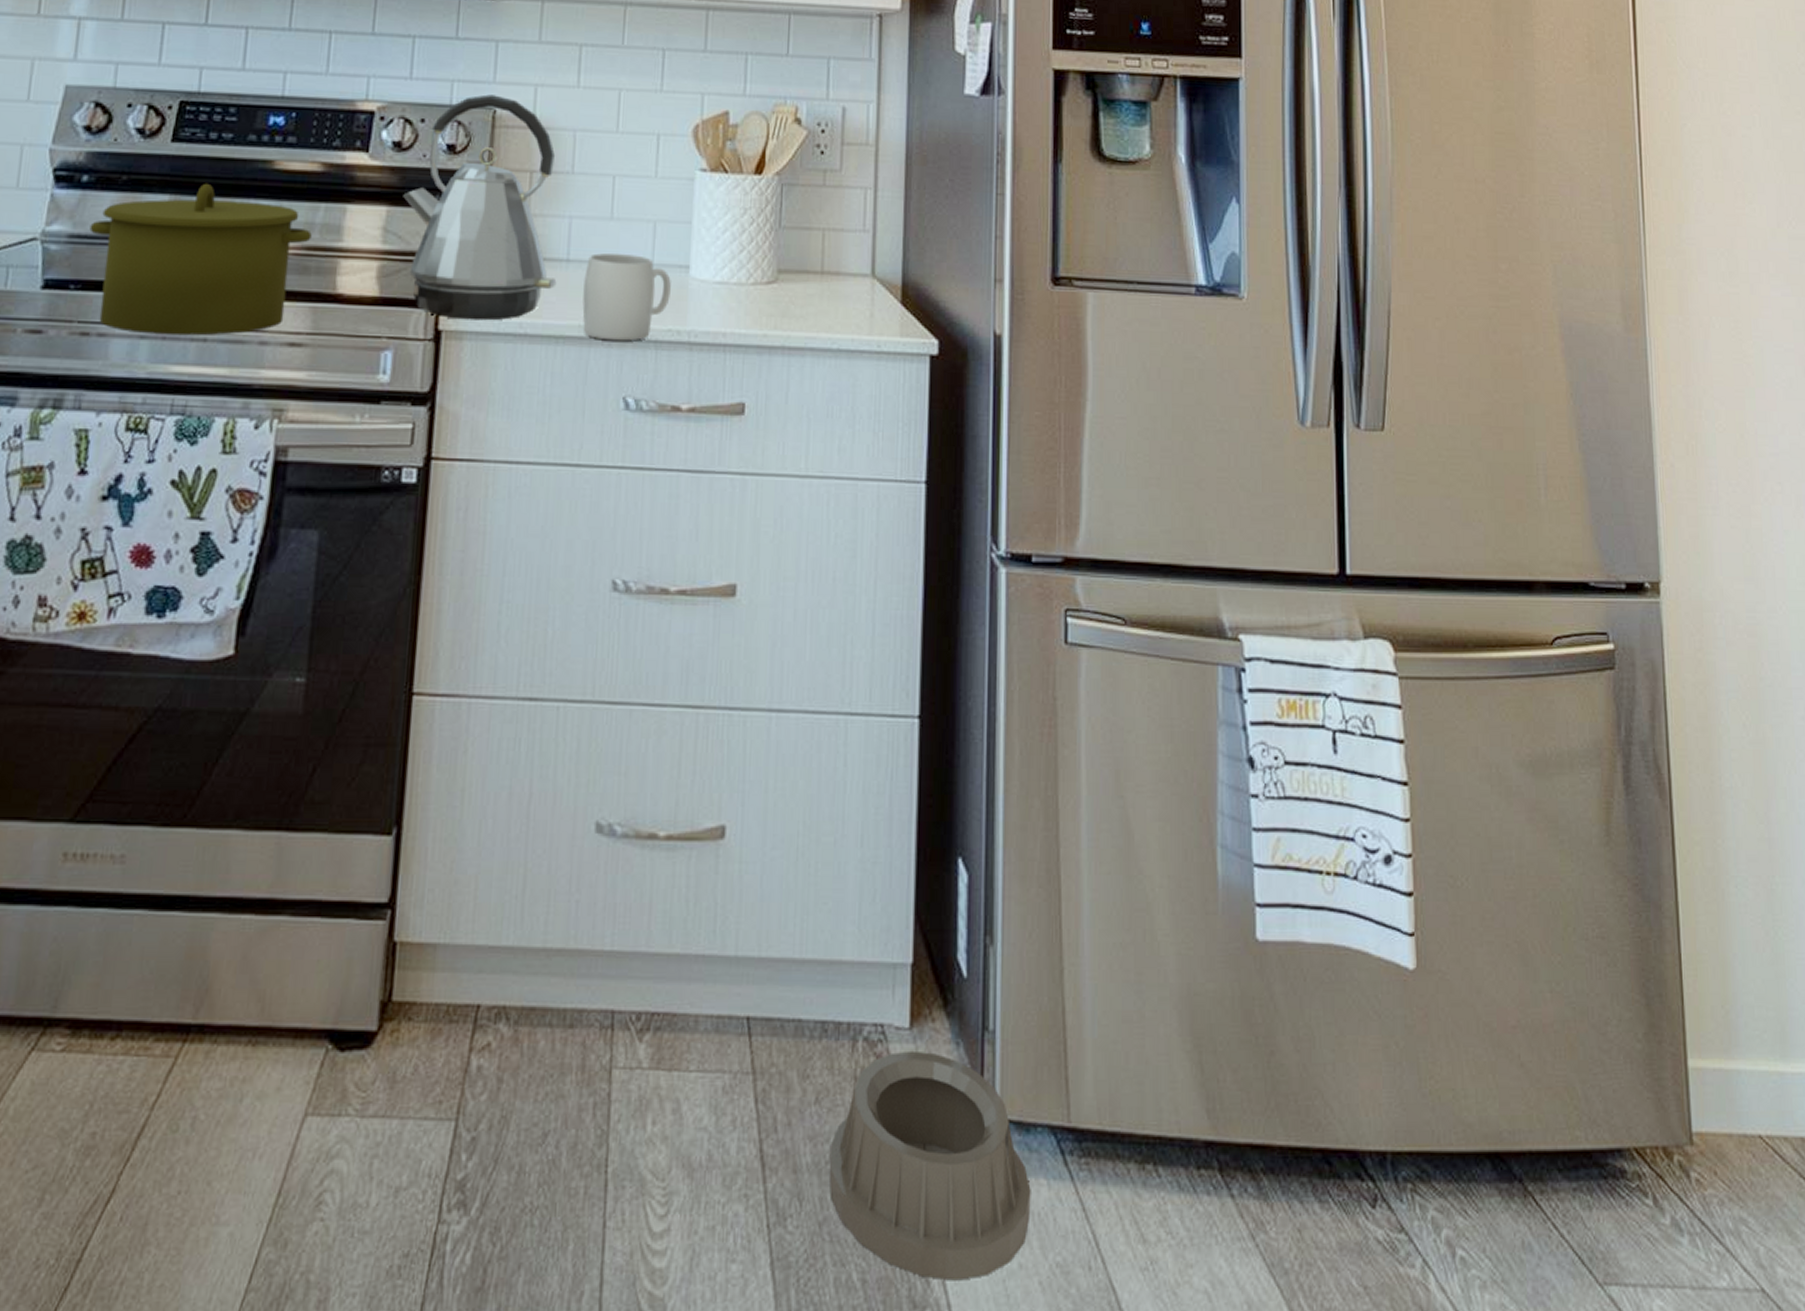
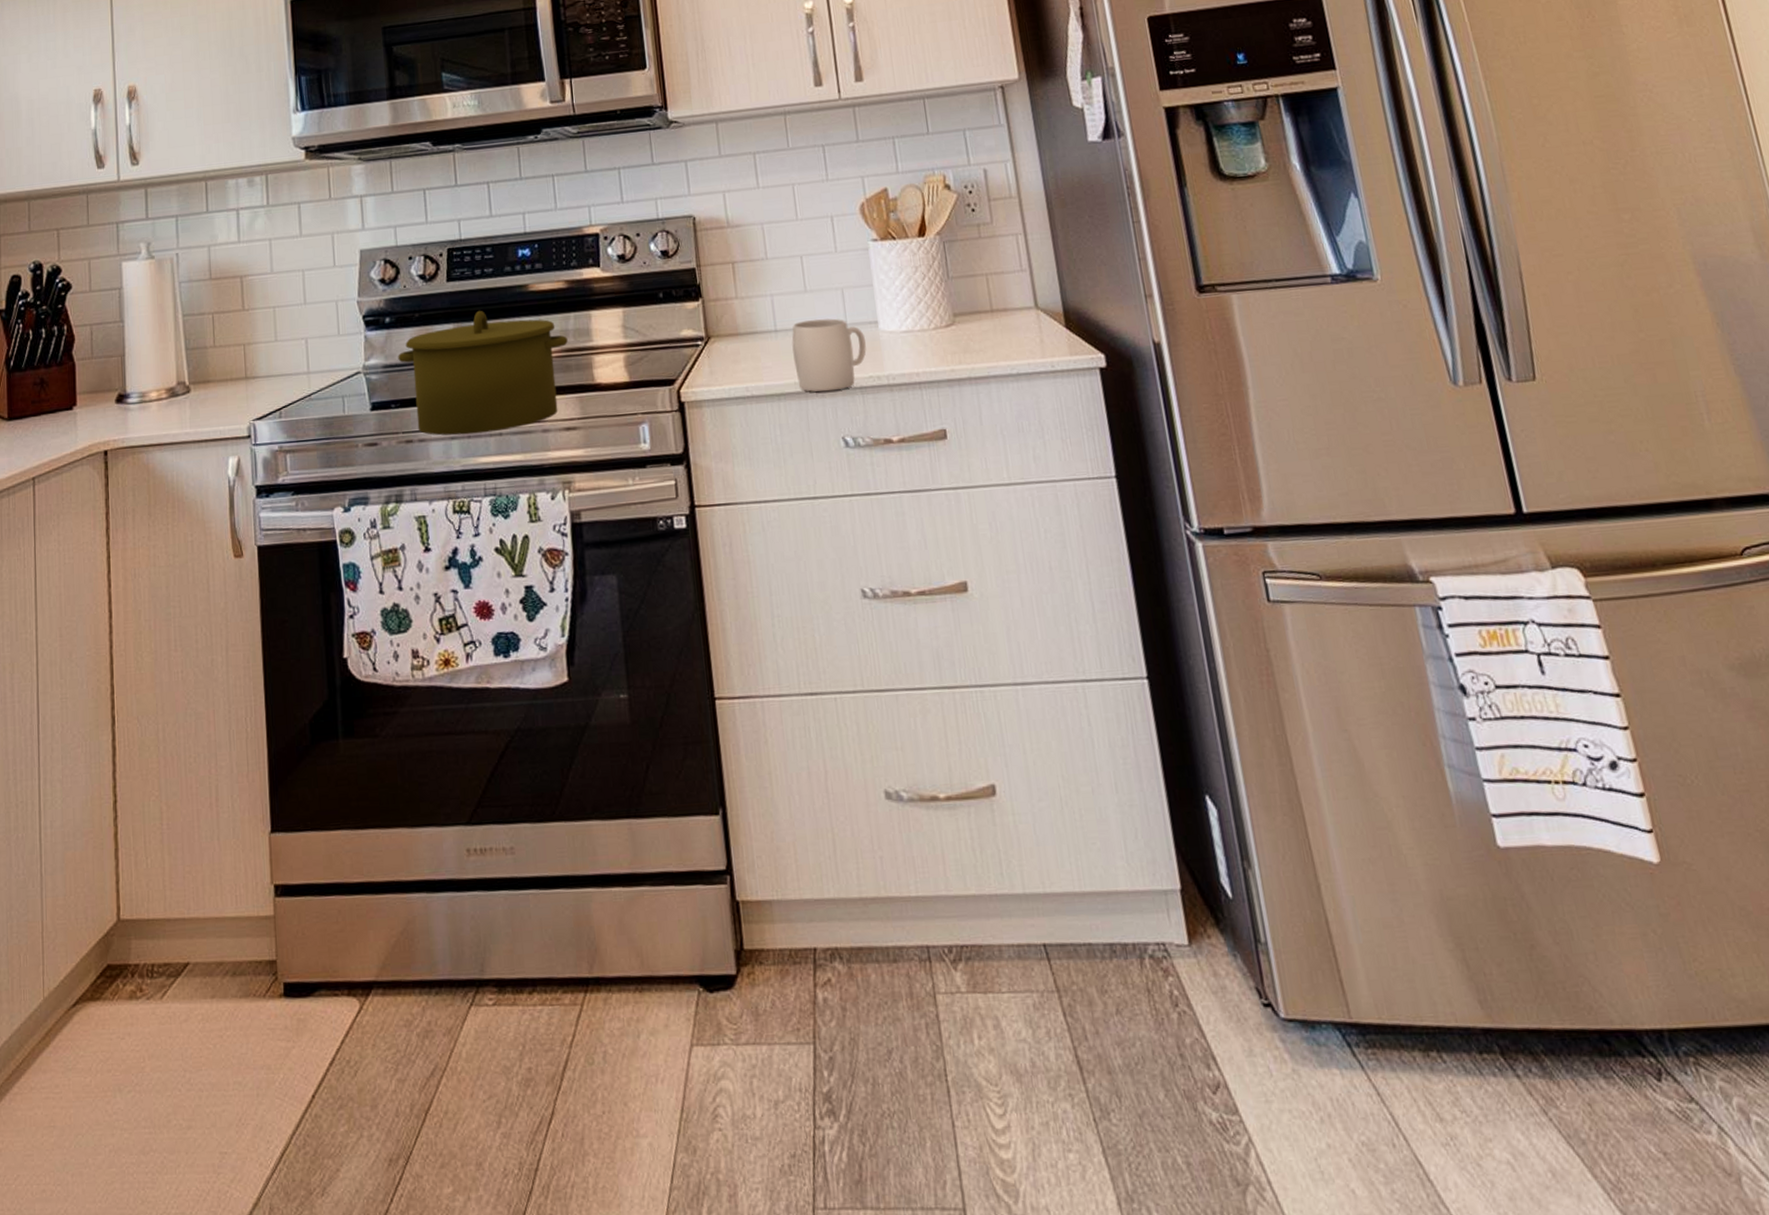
kettle: present [403,94,557,321] -> none [633,205,770,391]
pet bowl: present [828,1050,1031,1281] -> none [1136,964,1330,1161]

